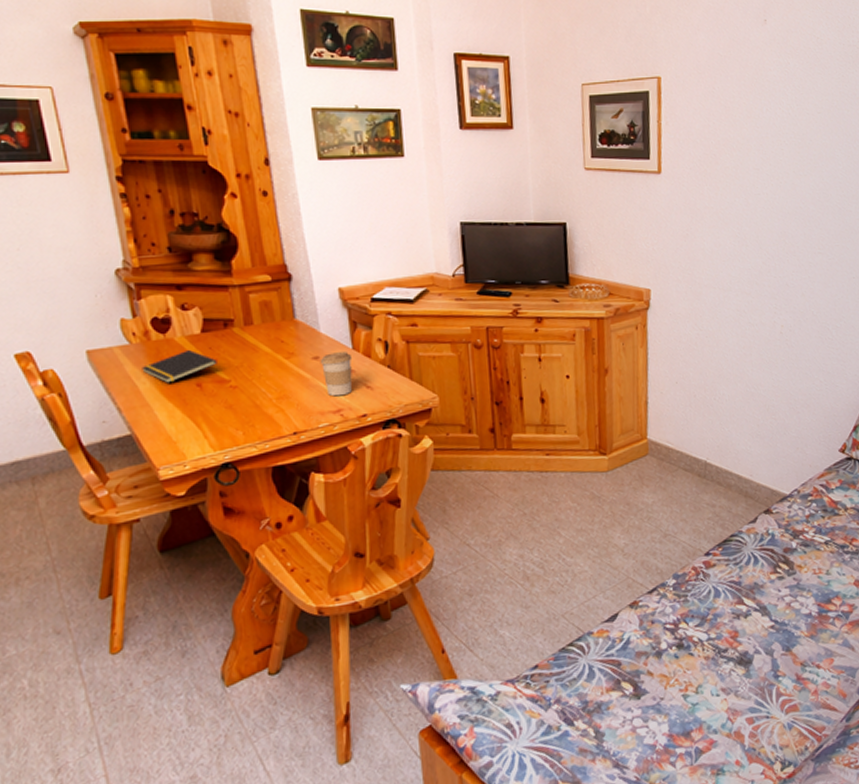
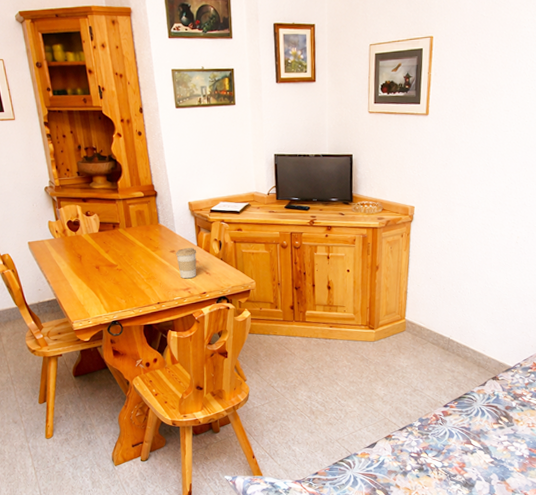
notepad: present [142,349,217,383] -> none [62,243,109,266]

